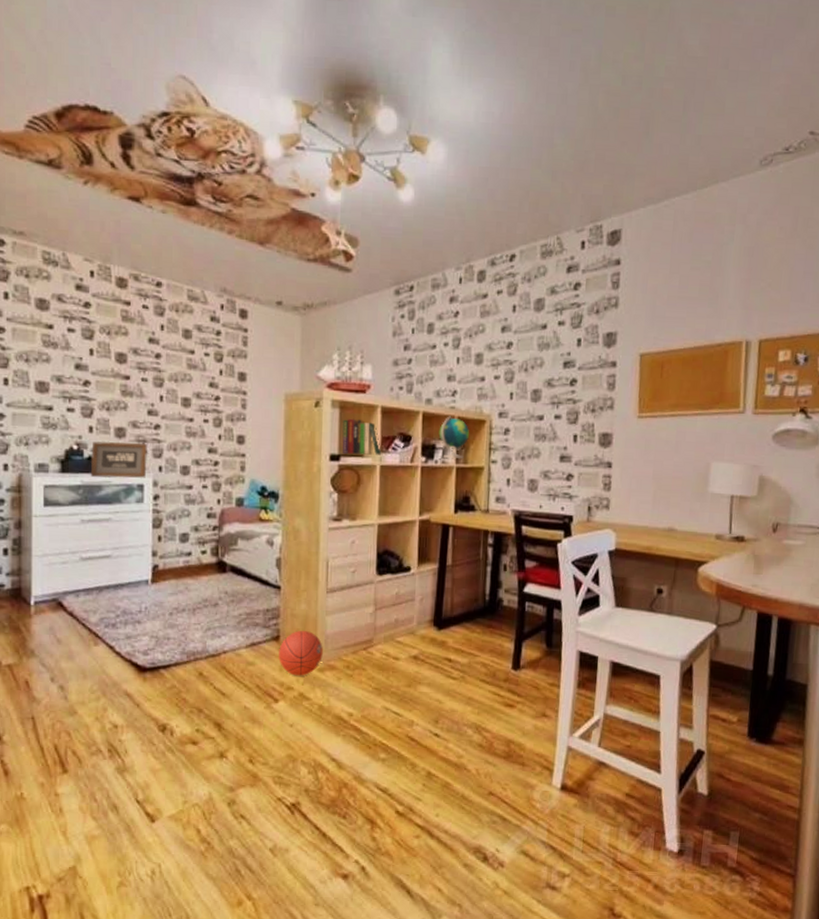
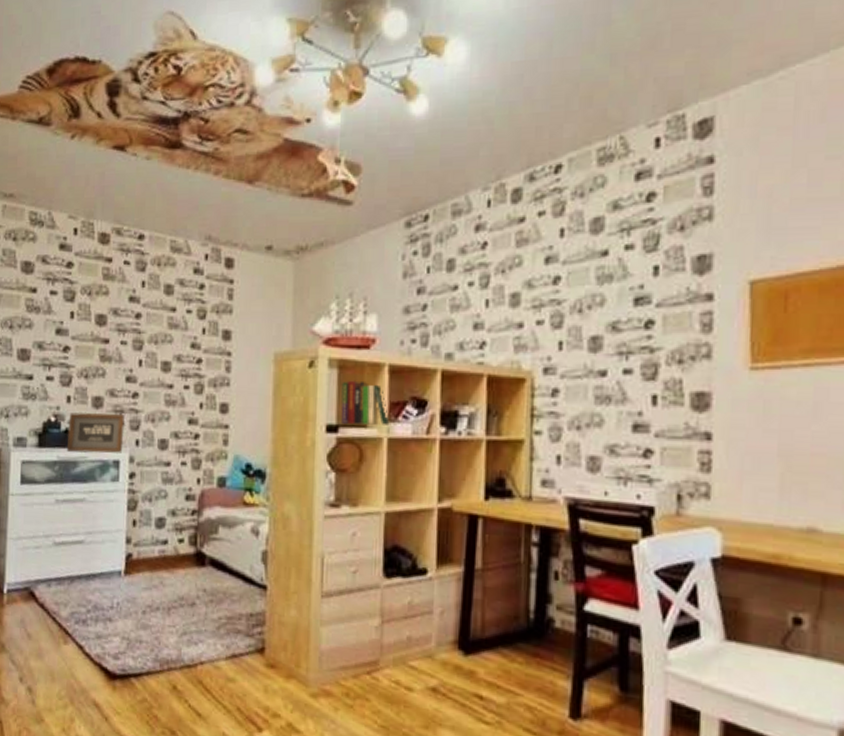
basketball: present [278,630,323,676] -> none [263,642,317,701]
globe: present [438,416,470,459] -> none [462,374,505,430]

